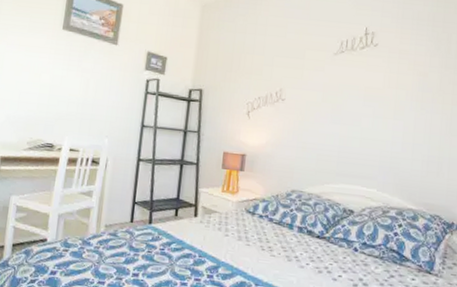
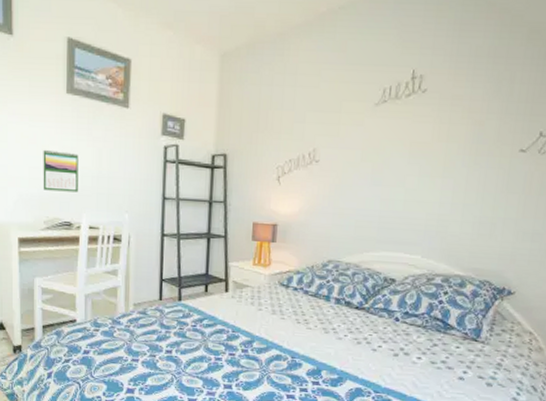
calendar: none [30,76,67,117] -> present [43,149,79,193]

